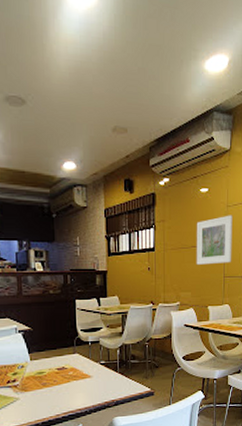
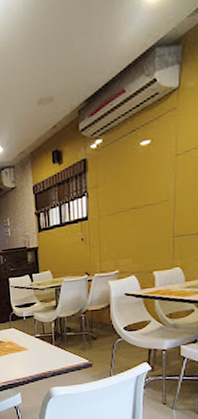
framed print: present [196,215,233,265] -> none [136,164,184,228]

